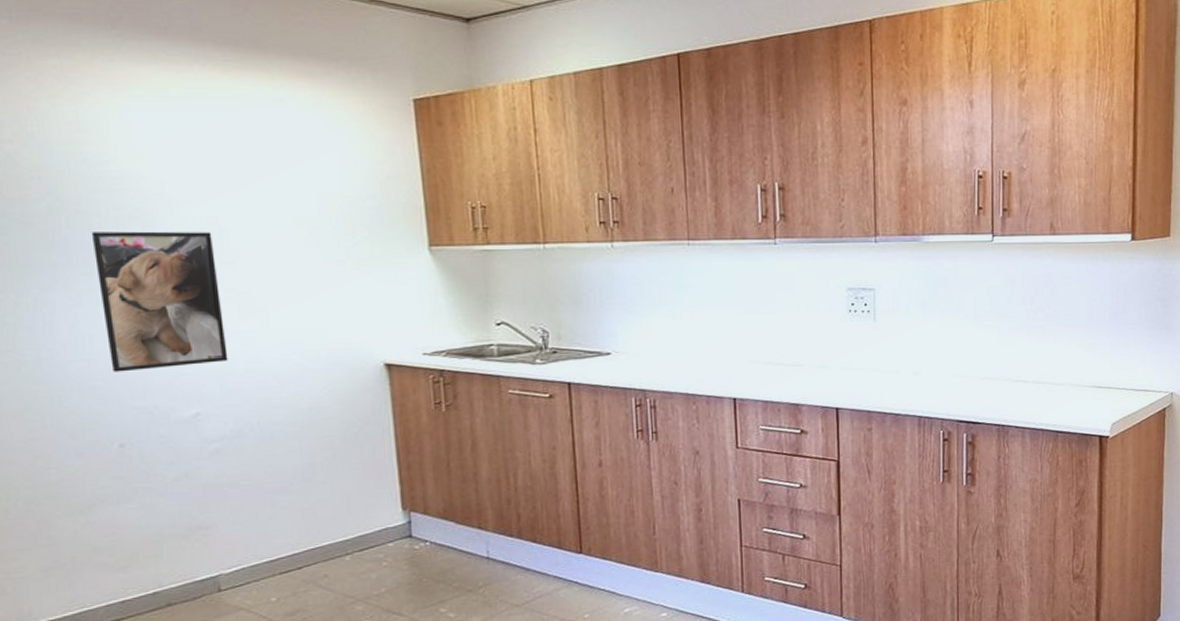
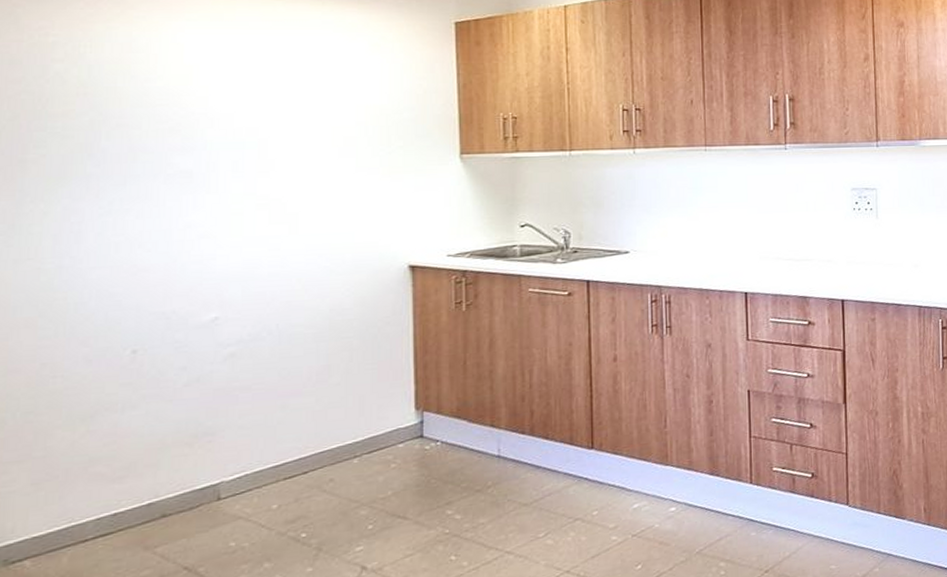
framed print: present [91,231,228,372] -> none [130,143,254,279]

